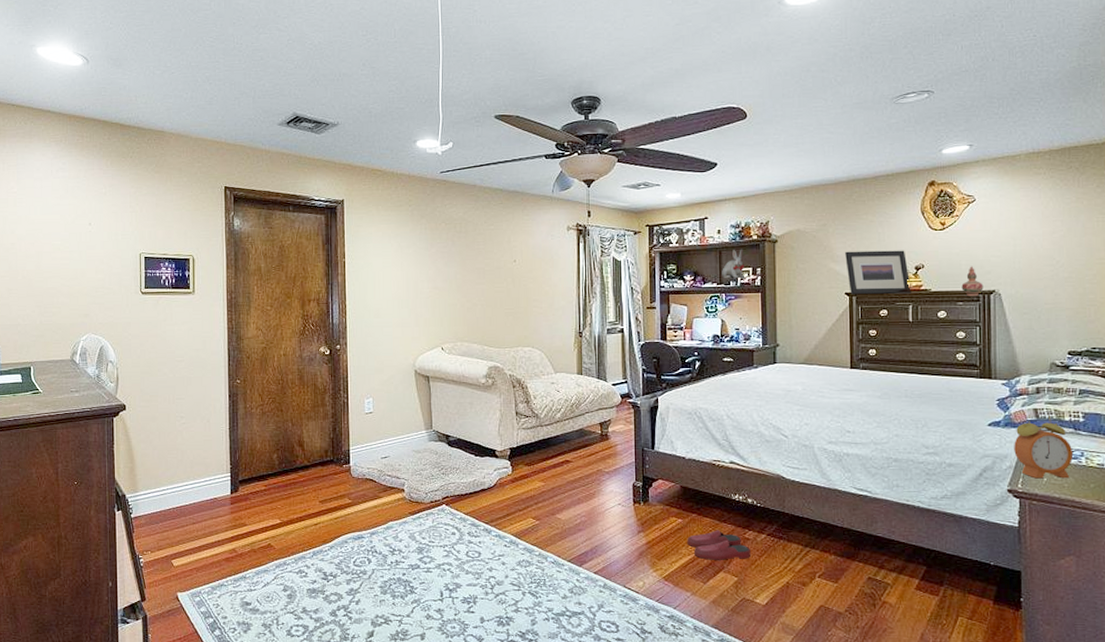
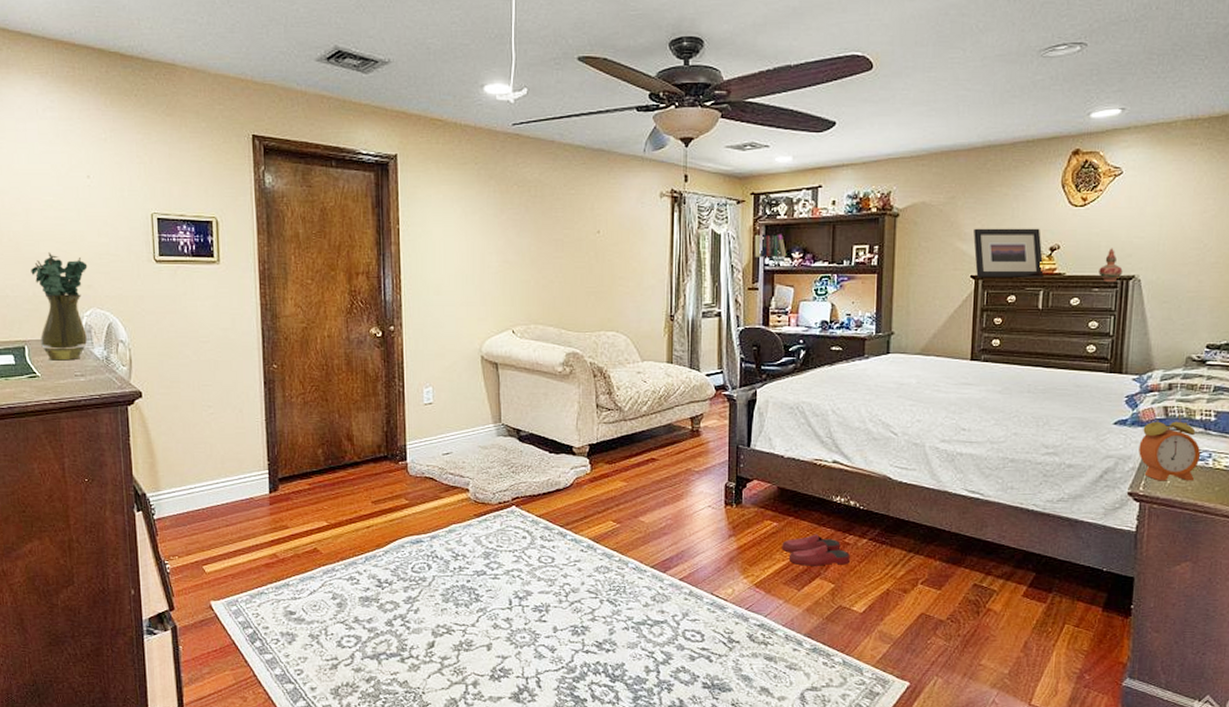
vase: none [39,287,86,379] -> present [31,252,88,361]
books: none [650,260,680,281] -> present [754,234,787,258]
decorative figurine: present [722,249,745,279] -> none [834,223,861,258]

